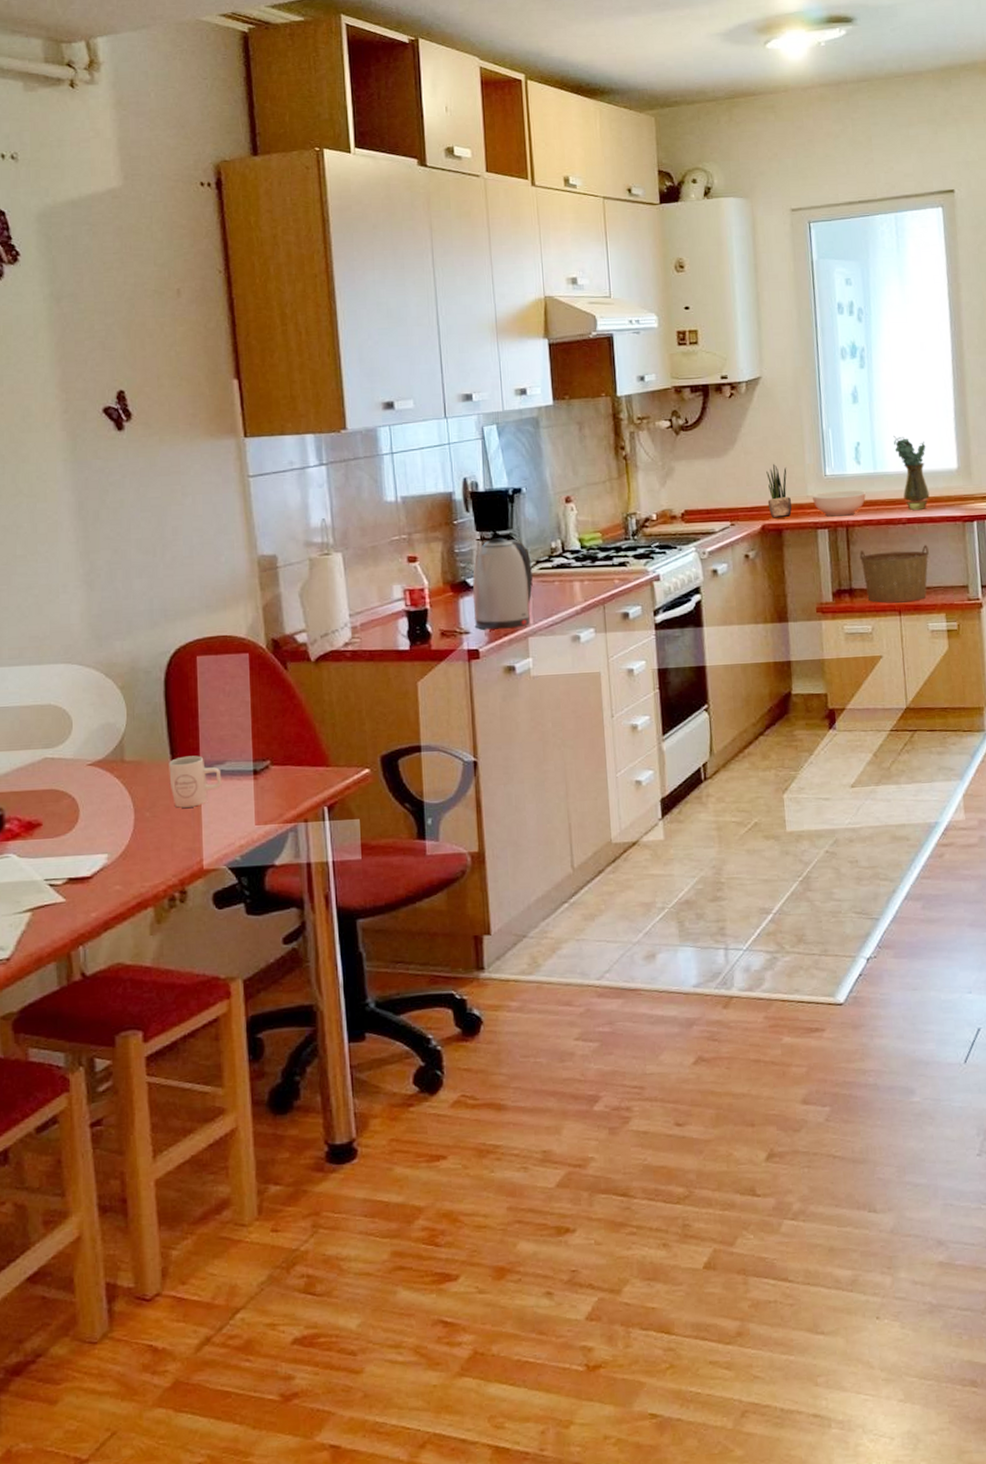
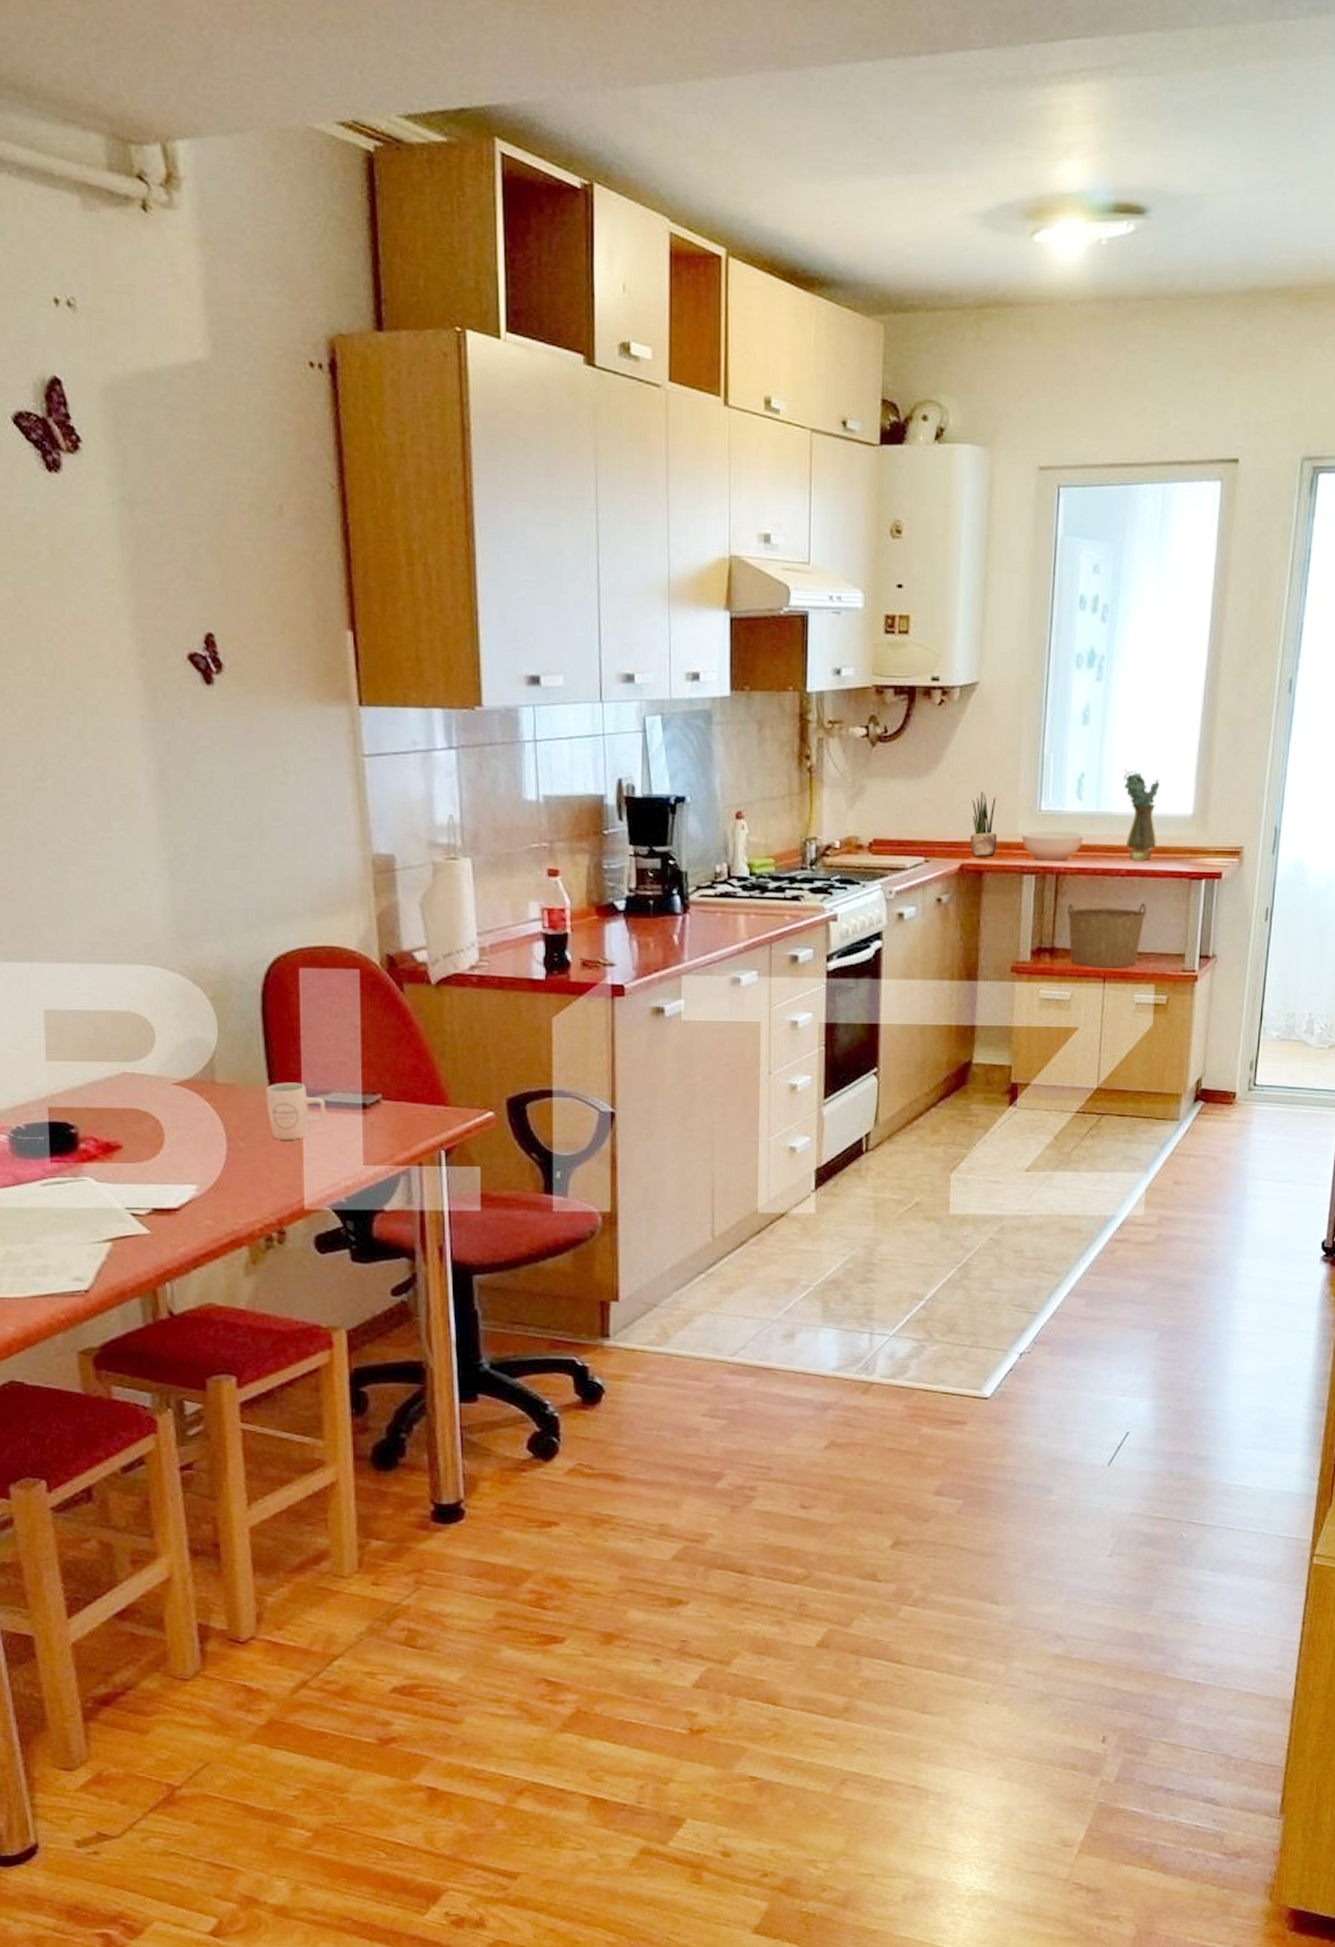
kettle: present [472,538,533,630] -> none [620,855,691,965]

